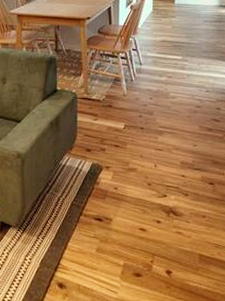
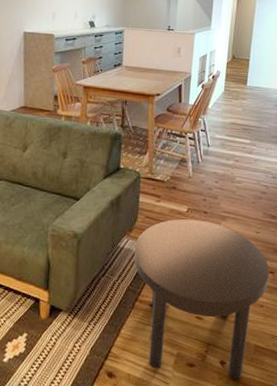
side table: none [76,136,209,288] -> present [134,219,269,379]

